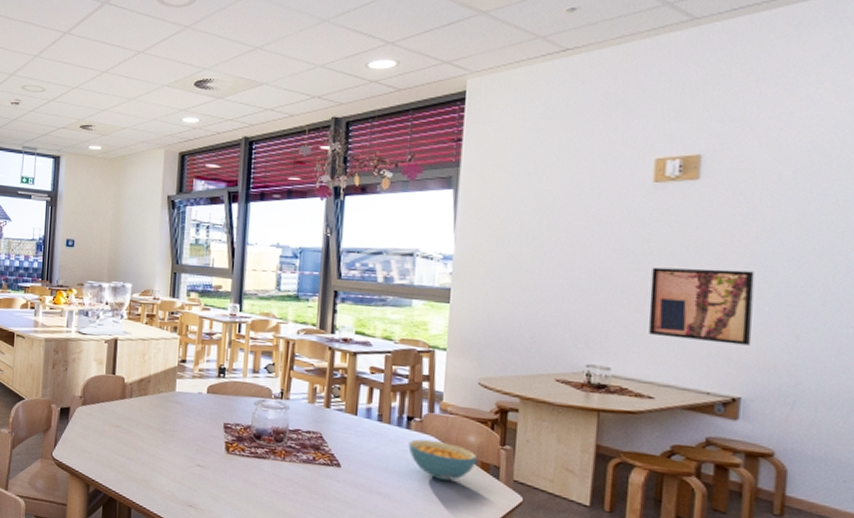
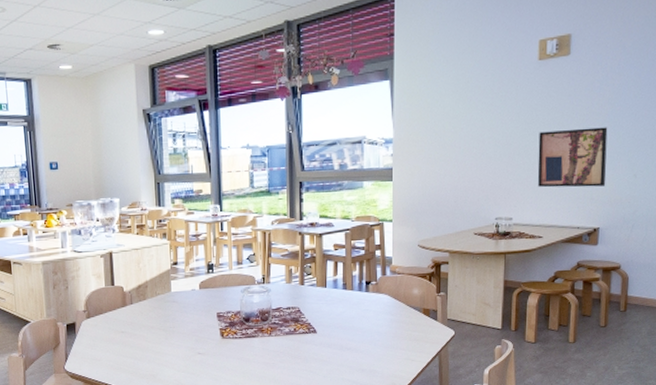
cereal bowl: present [408,439,477,481] -> none [368,297,420,329]

